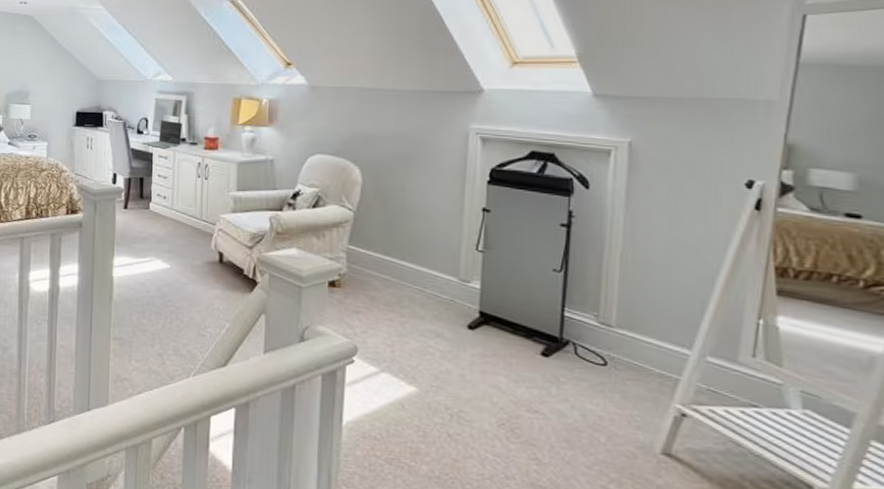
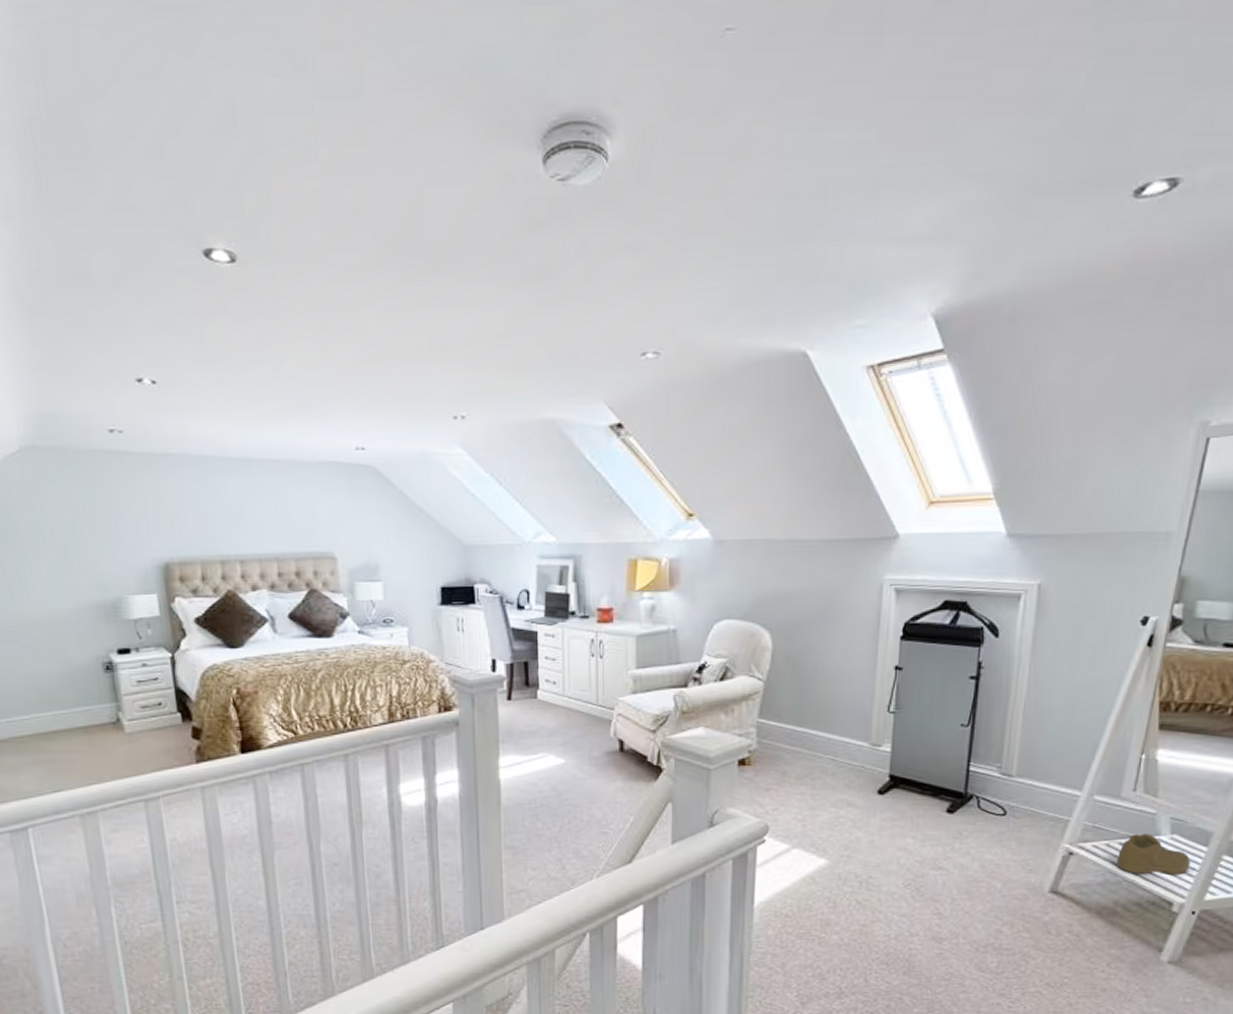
shoe: none [738,403,831,455] -> present [1116,834,1191,874]

